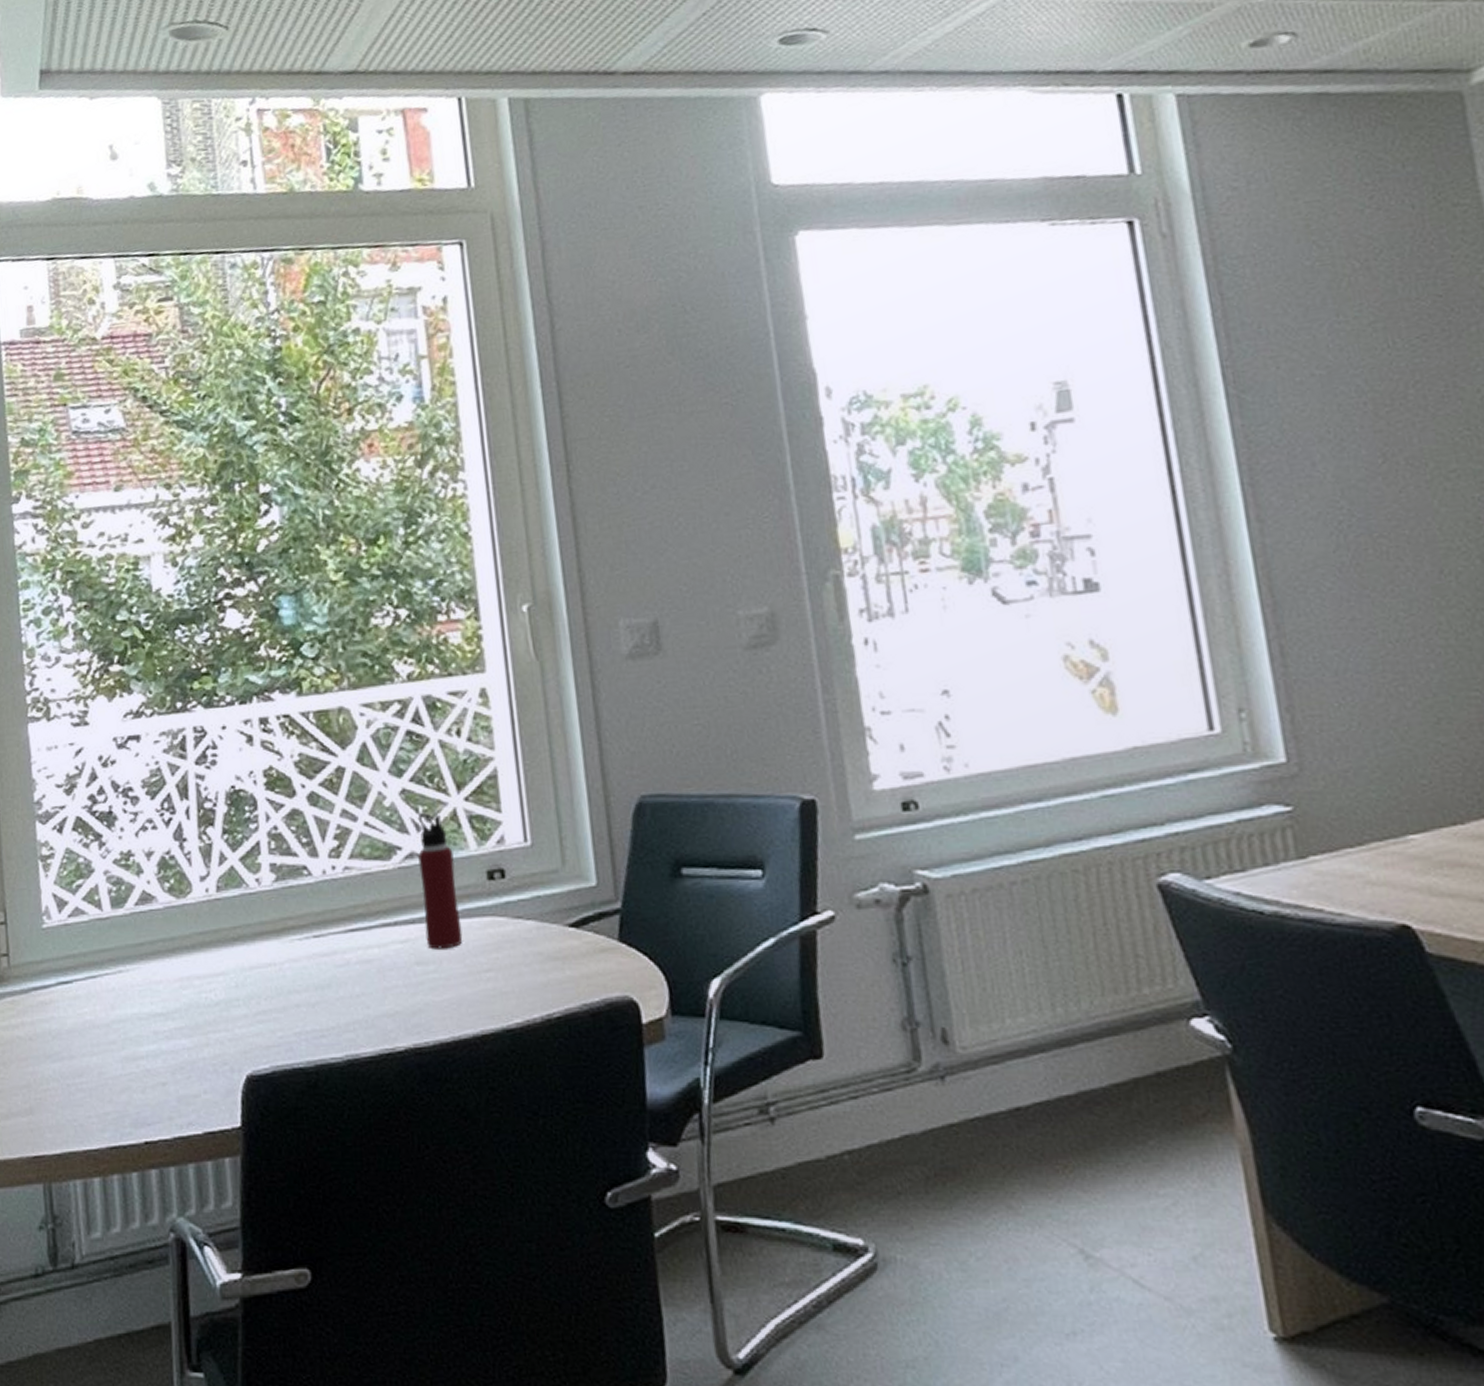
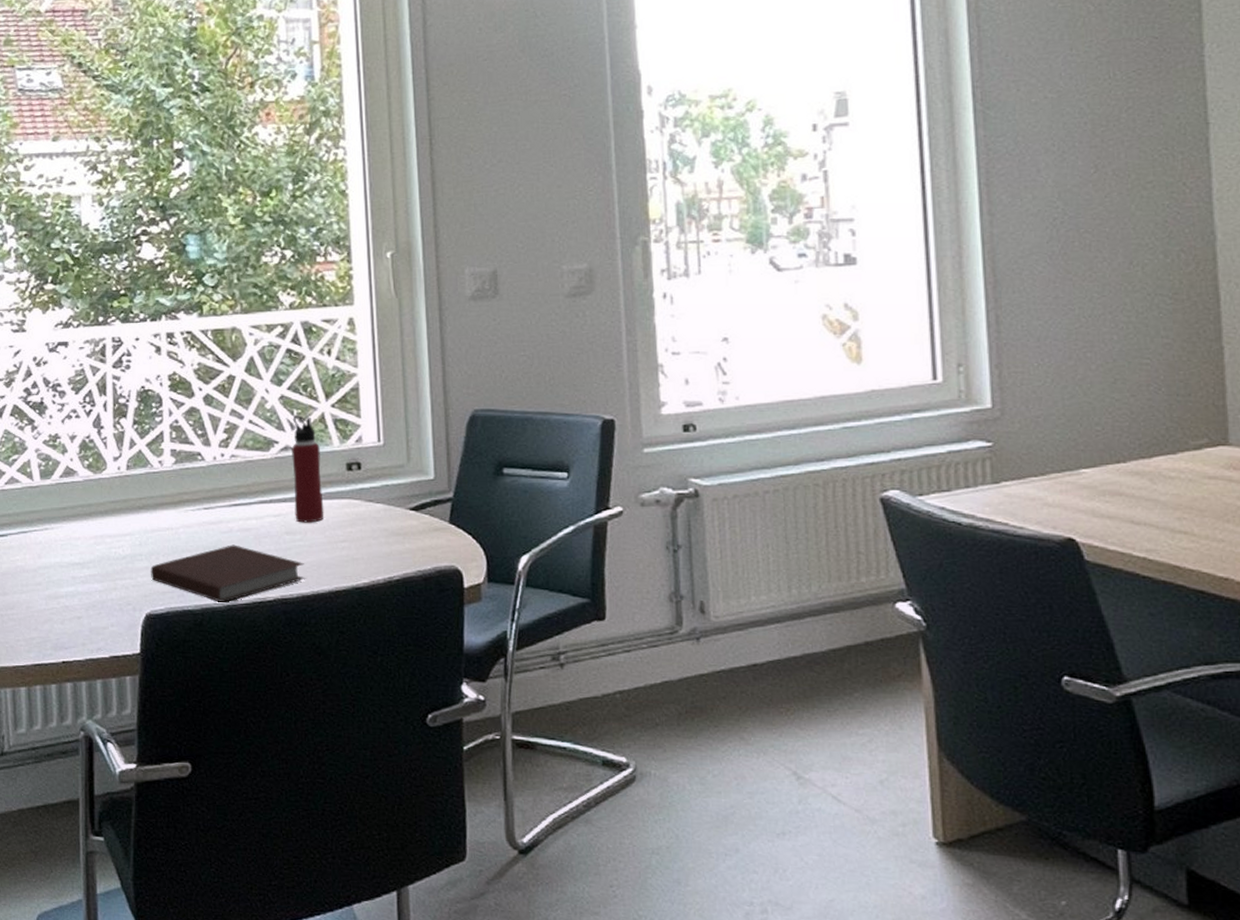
notebook: none [250,981,443,1056] -> present [150,544,305,602]

